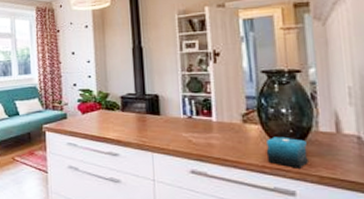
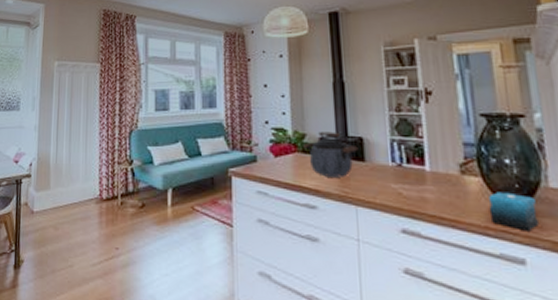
kettle: none [107,91,154,129] -> present [303,132,358,177]

